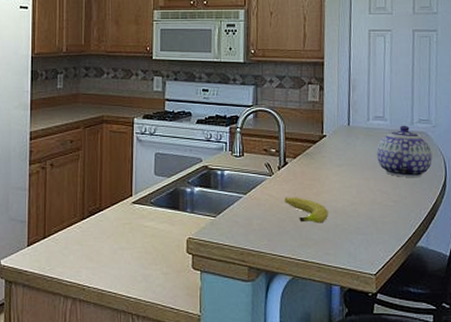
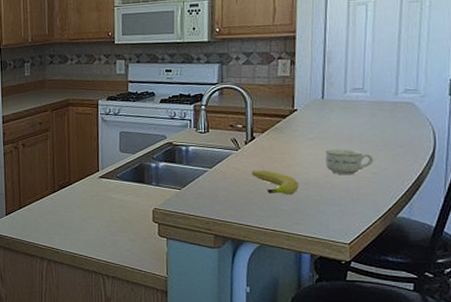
cup: none [352,176,395,203] -> present [325,149,374,175]
teapot: present [377,125,432,177] -> none [354,96,419,149]

